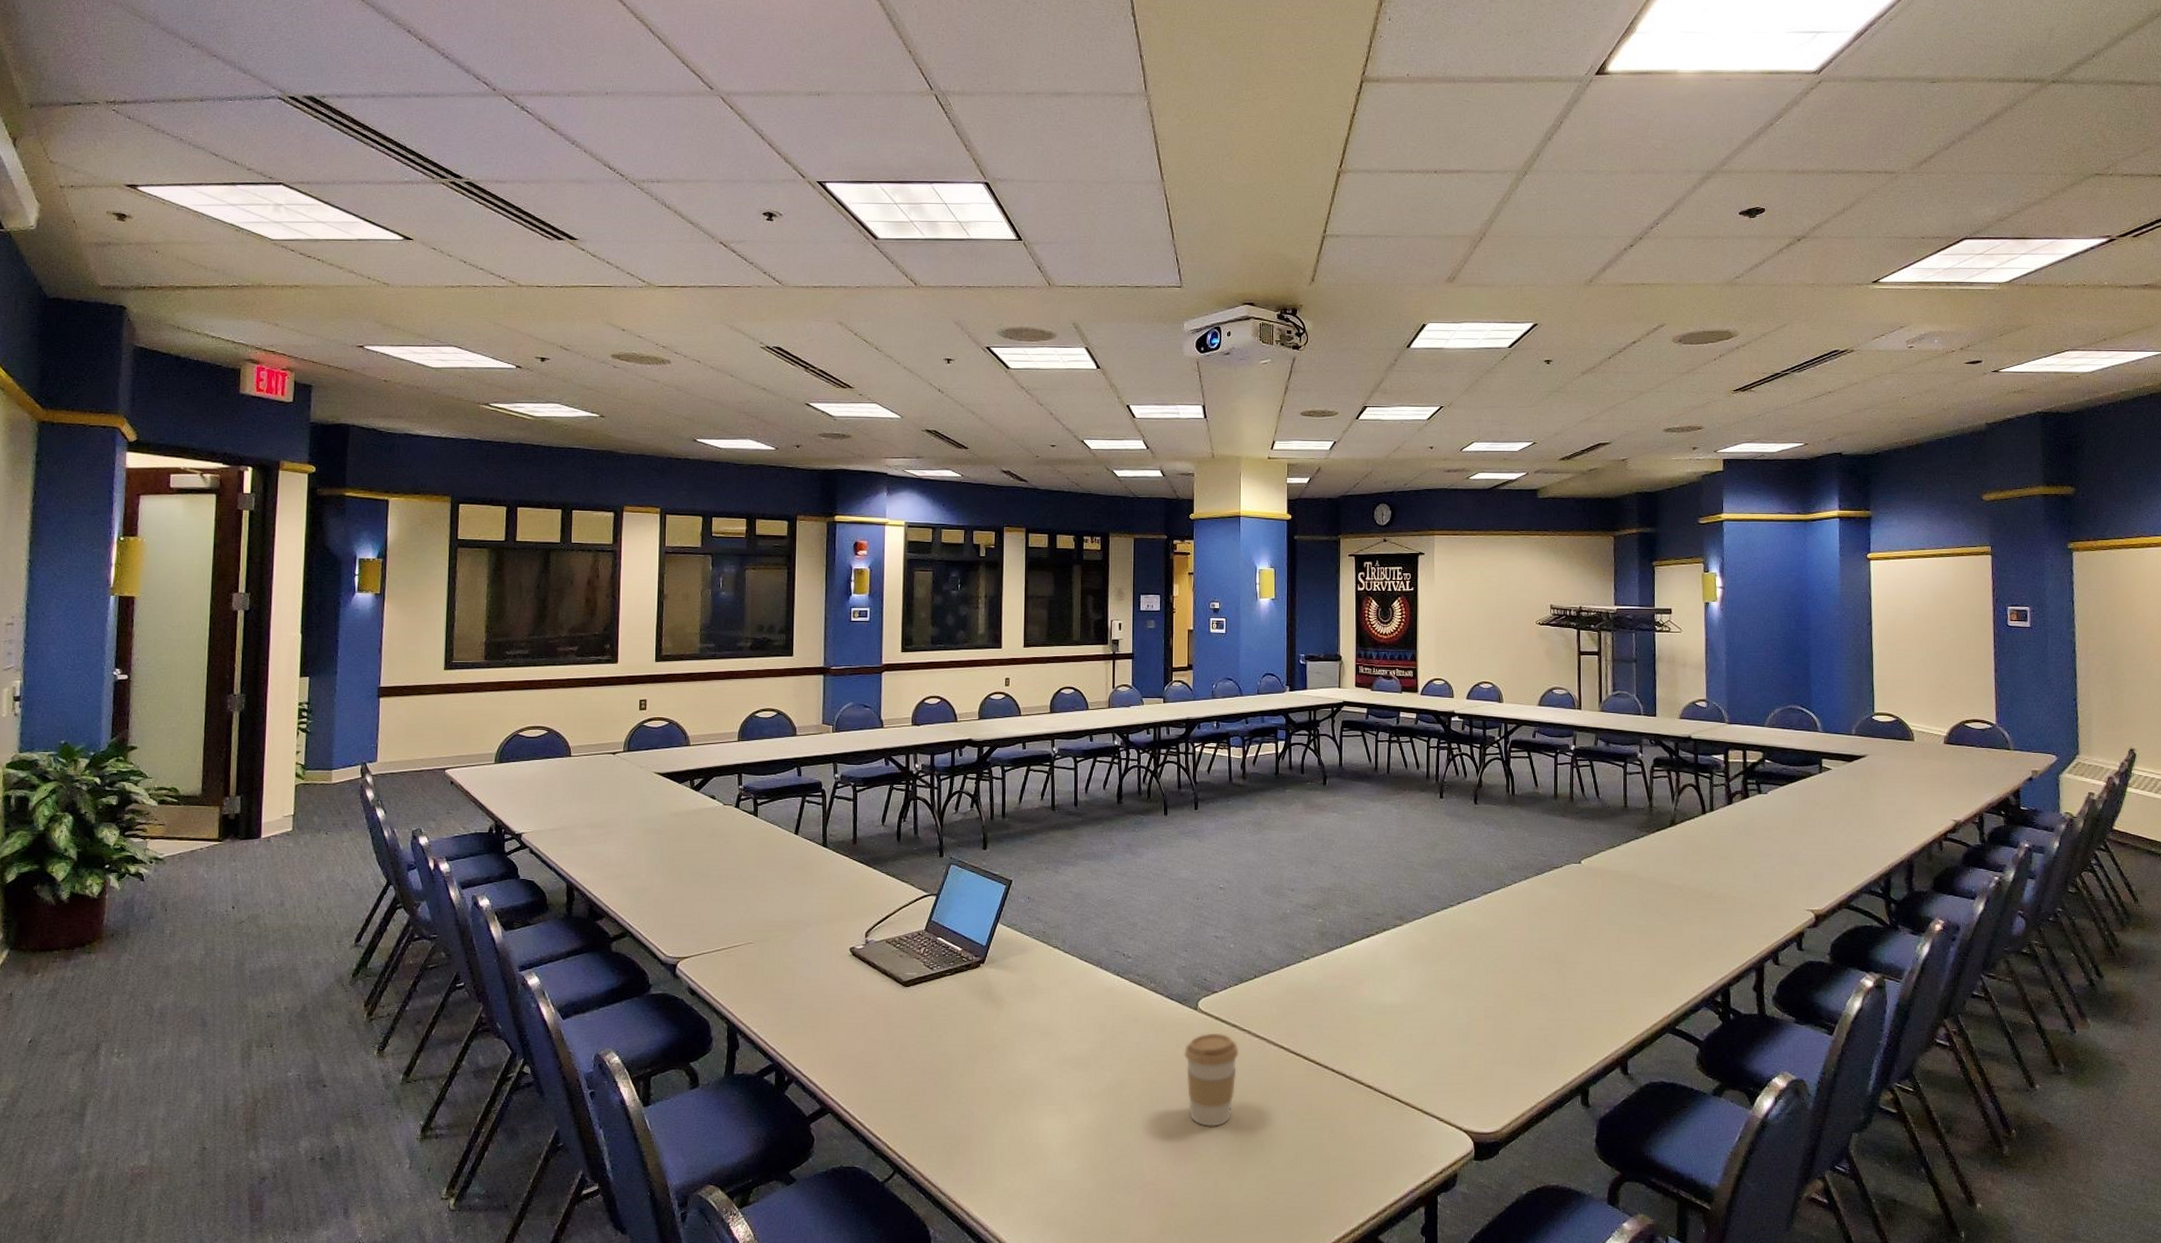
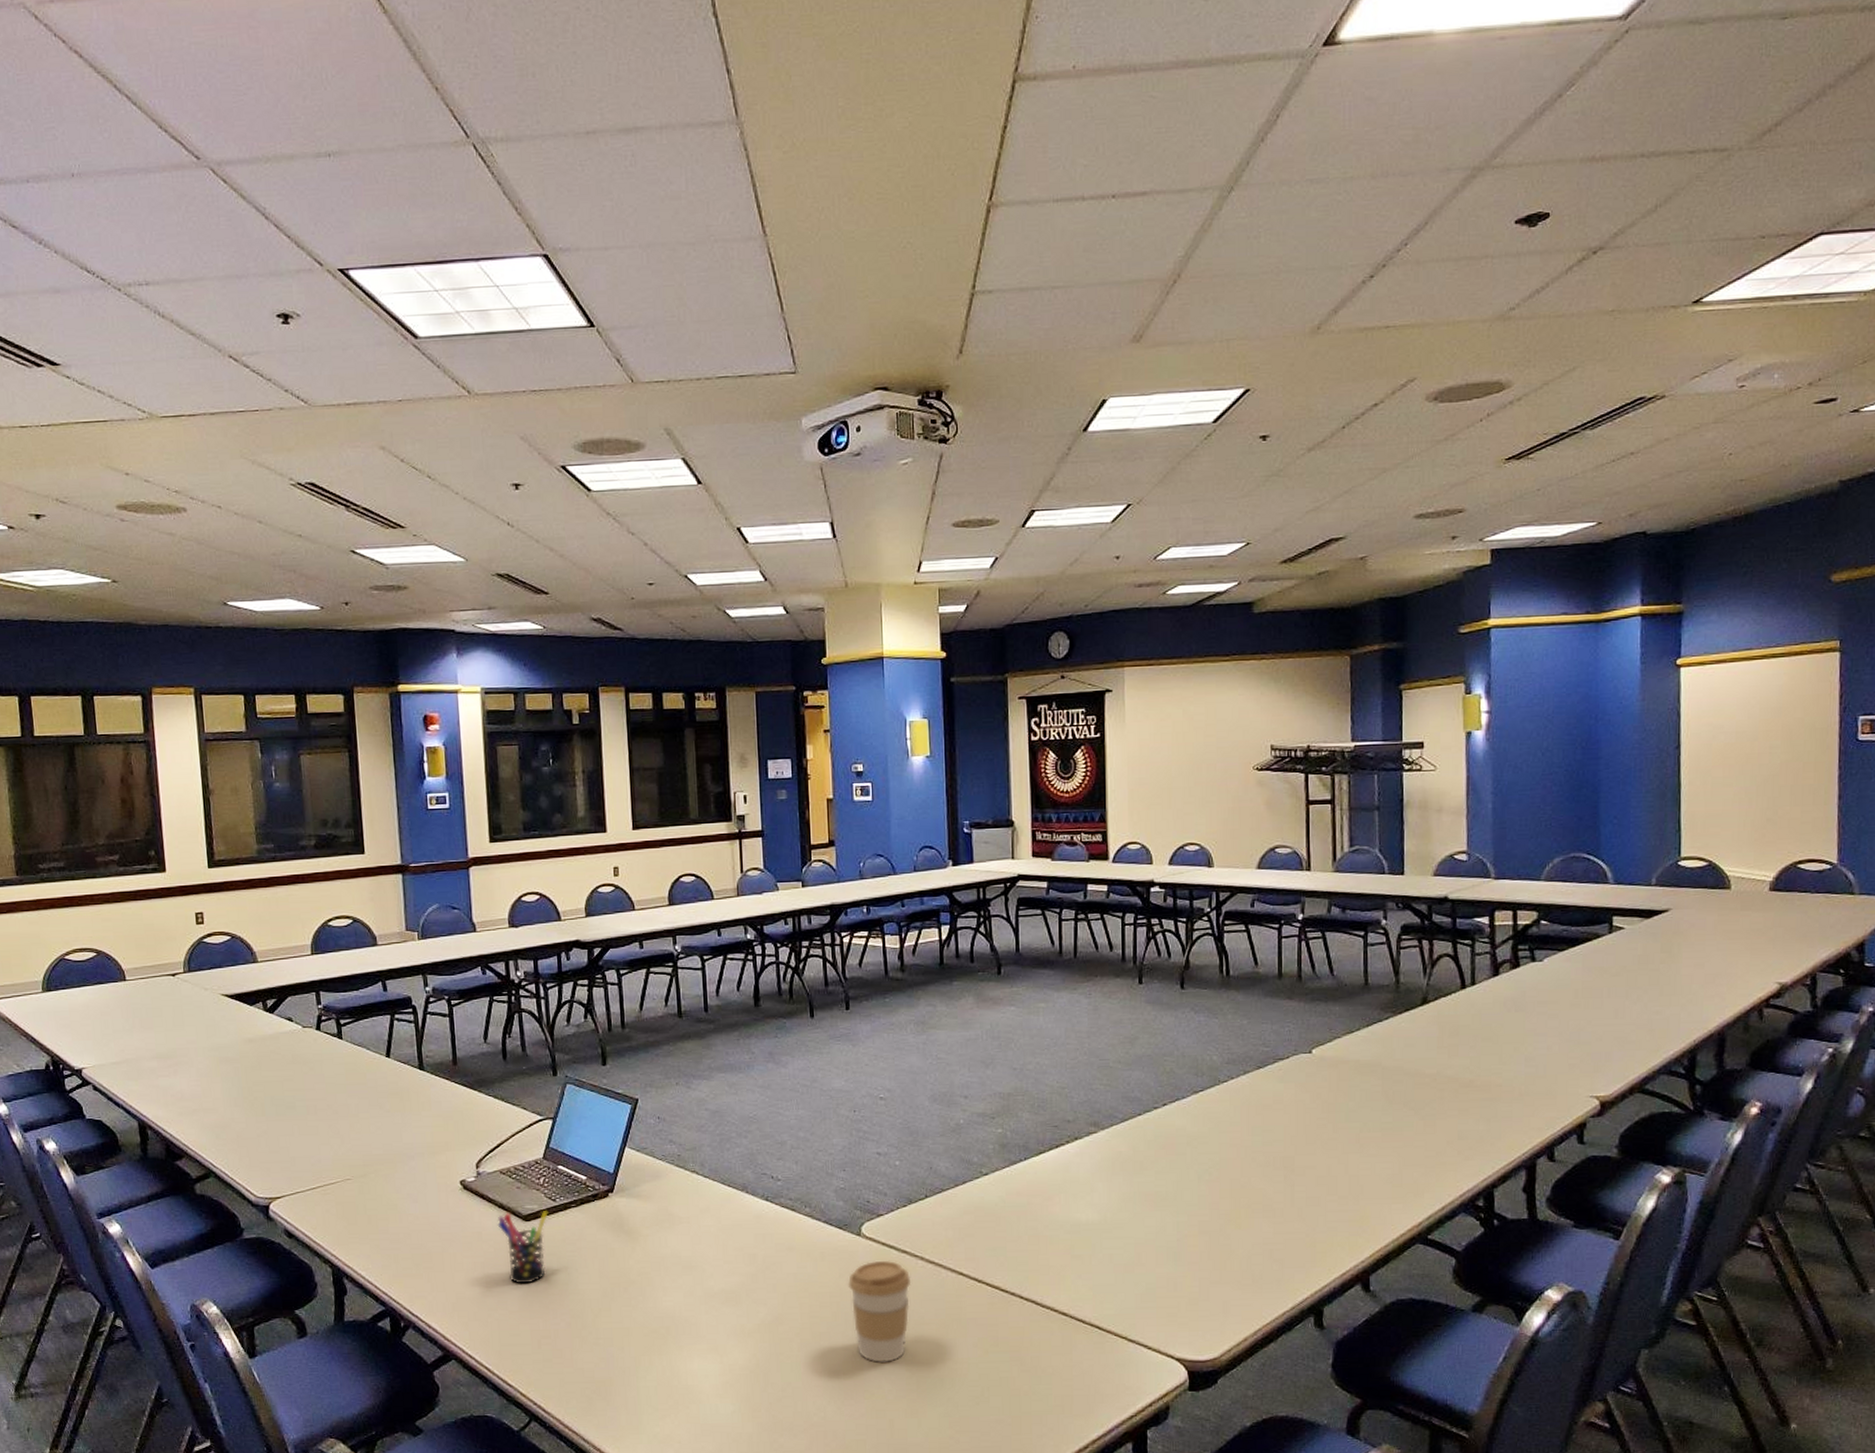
pen holder: none [879,978,926,1044] -> present [497,1211,549,1284]

